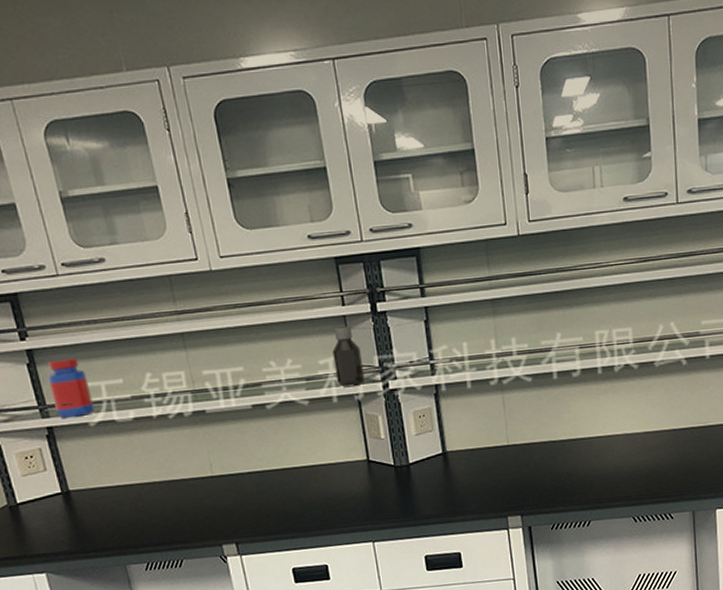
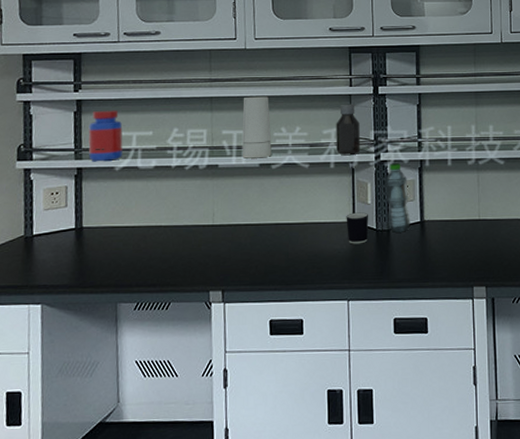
canister: none [219,326,264,401] -> present [242,96,272,159]
mug: none [358,448,386,484] -> present [346,212,369,244]
water bottle: none [397,390,432,467] -> present [384,163,410,233]

